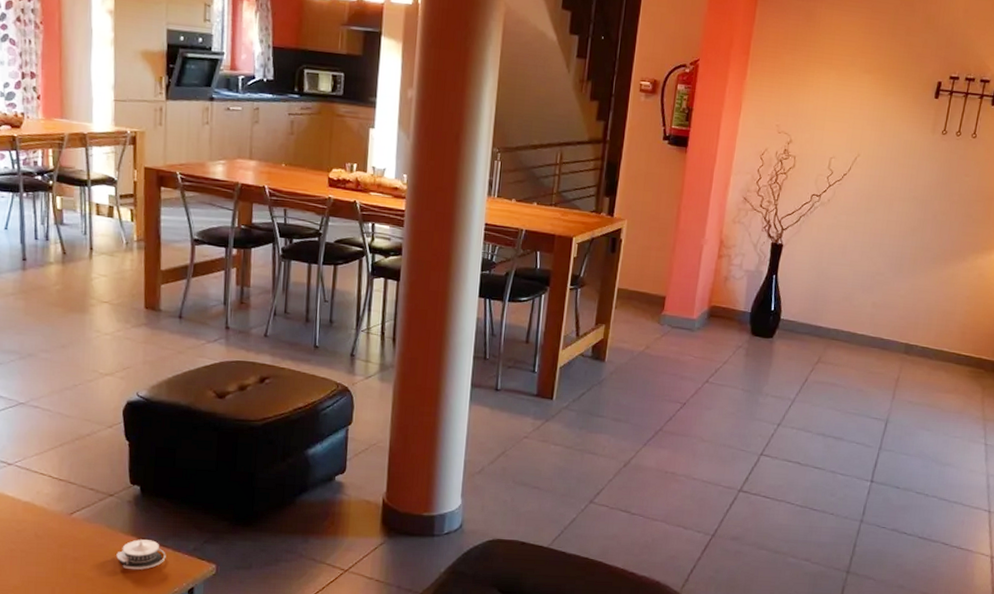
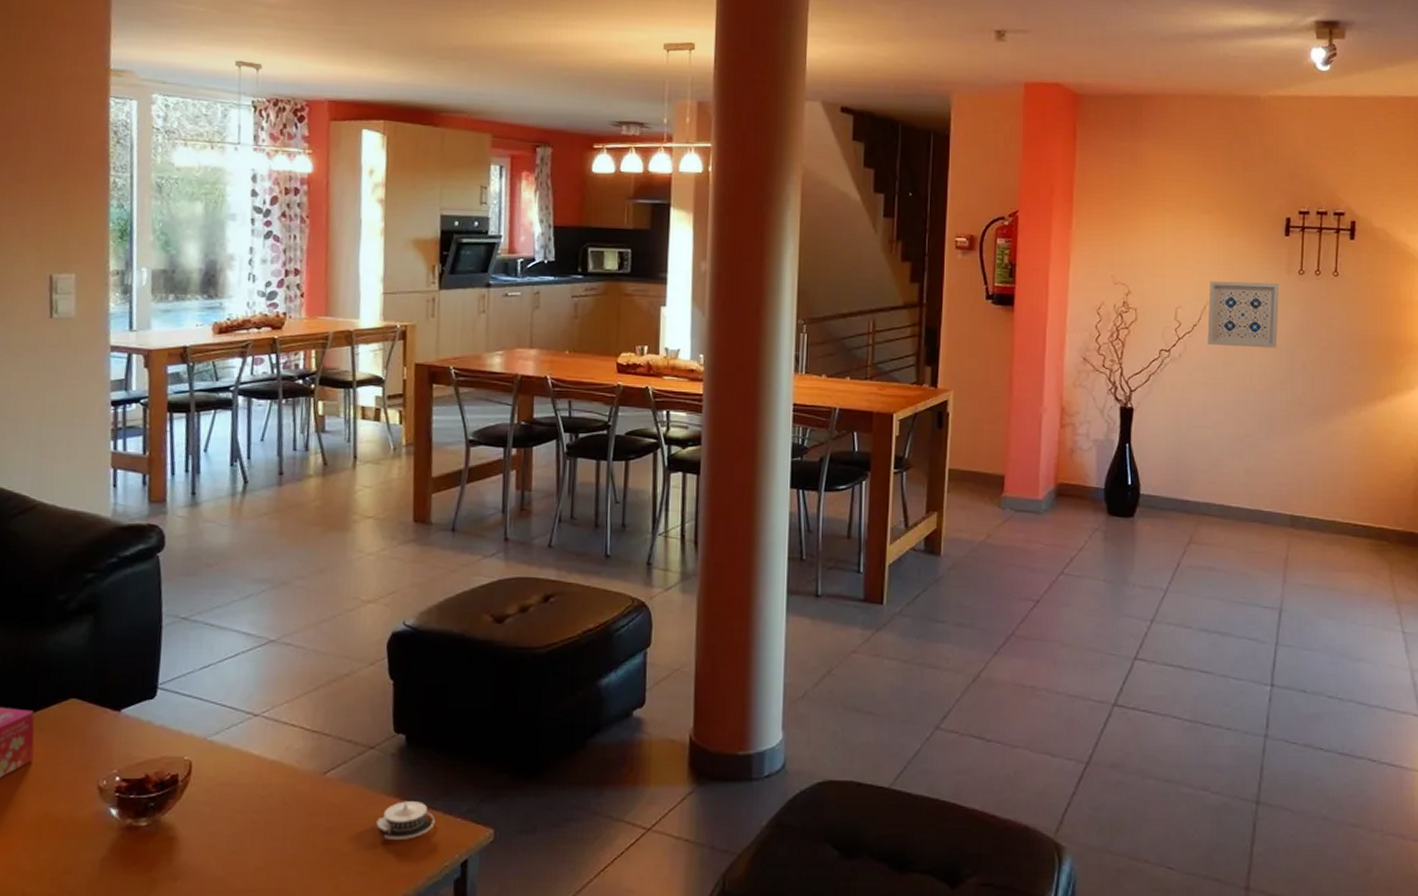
wall art: none [854,135,924,199] -> present [1207,281,1280,348]

